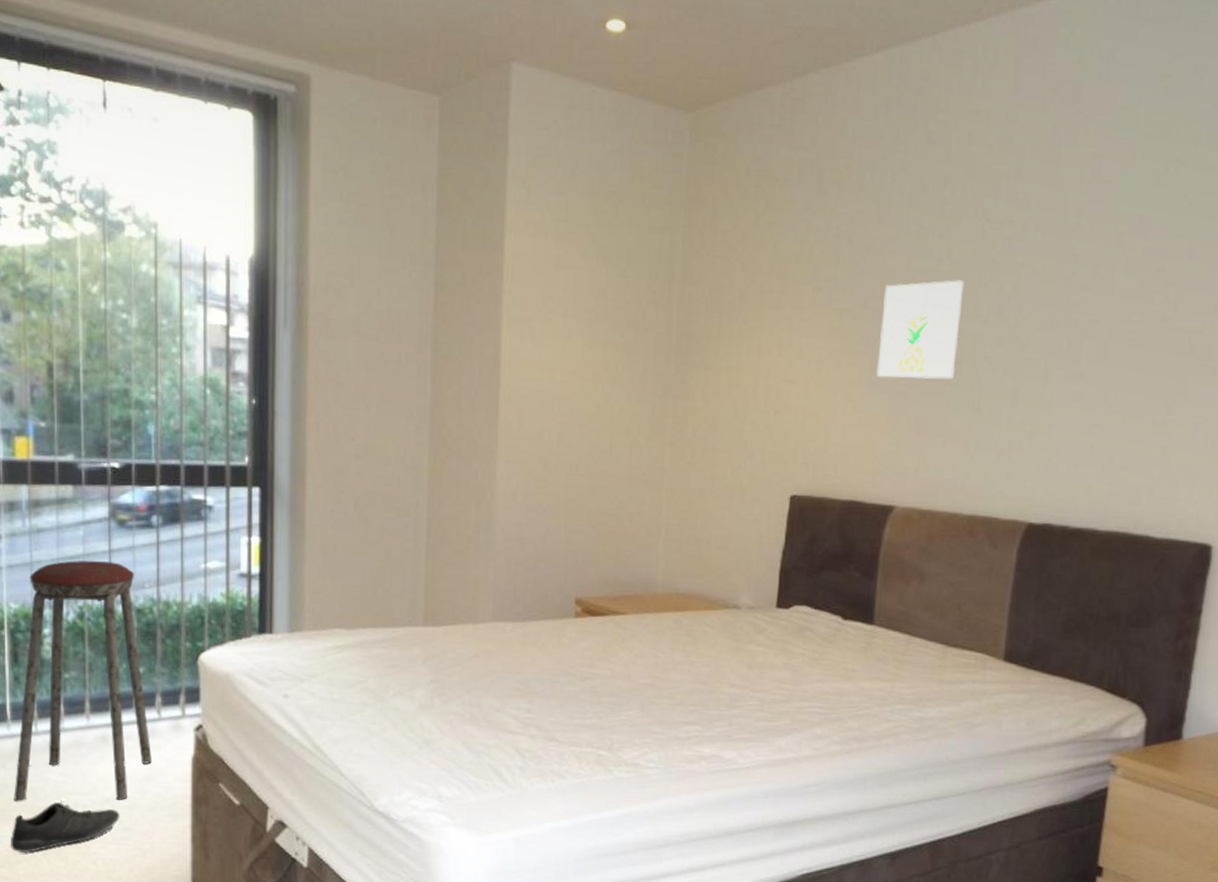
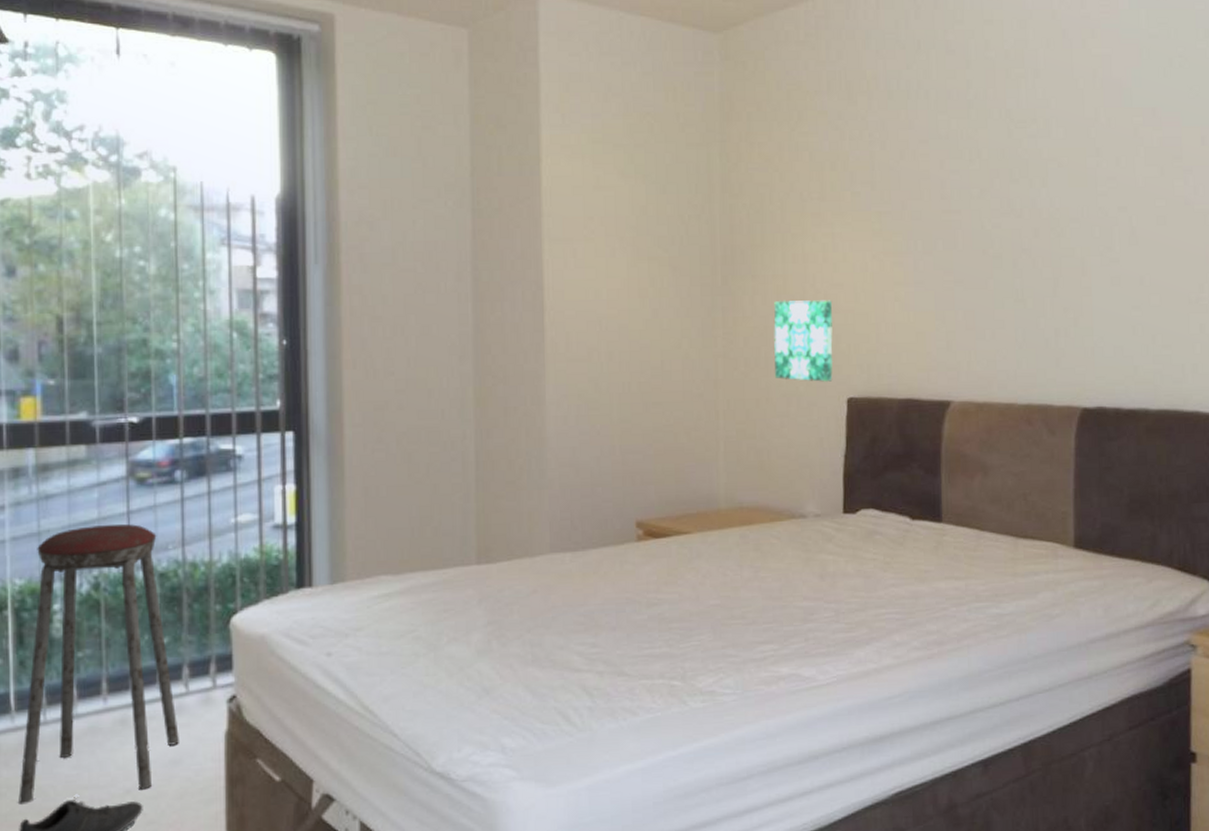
wall art: none [719,392,783,479] -> present [773,300,833,383]
wall art: present [877,280,964,380] -> none [920,178,997,276]

